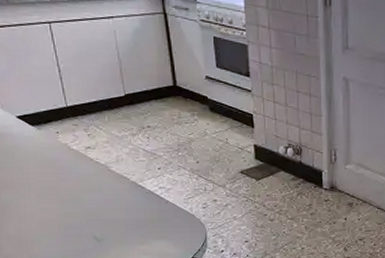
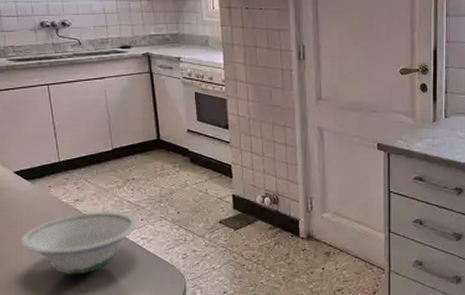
bowl: none [28,160,155,224] -> present [20,212,138,275]

